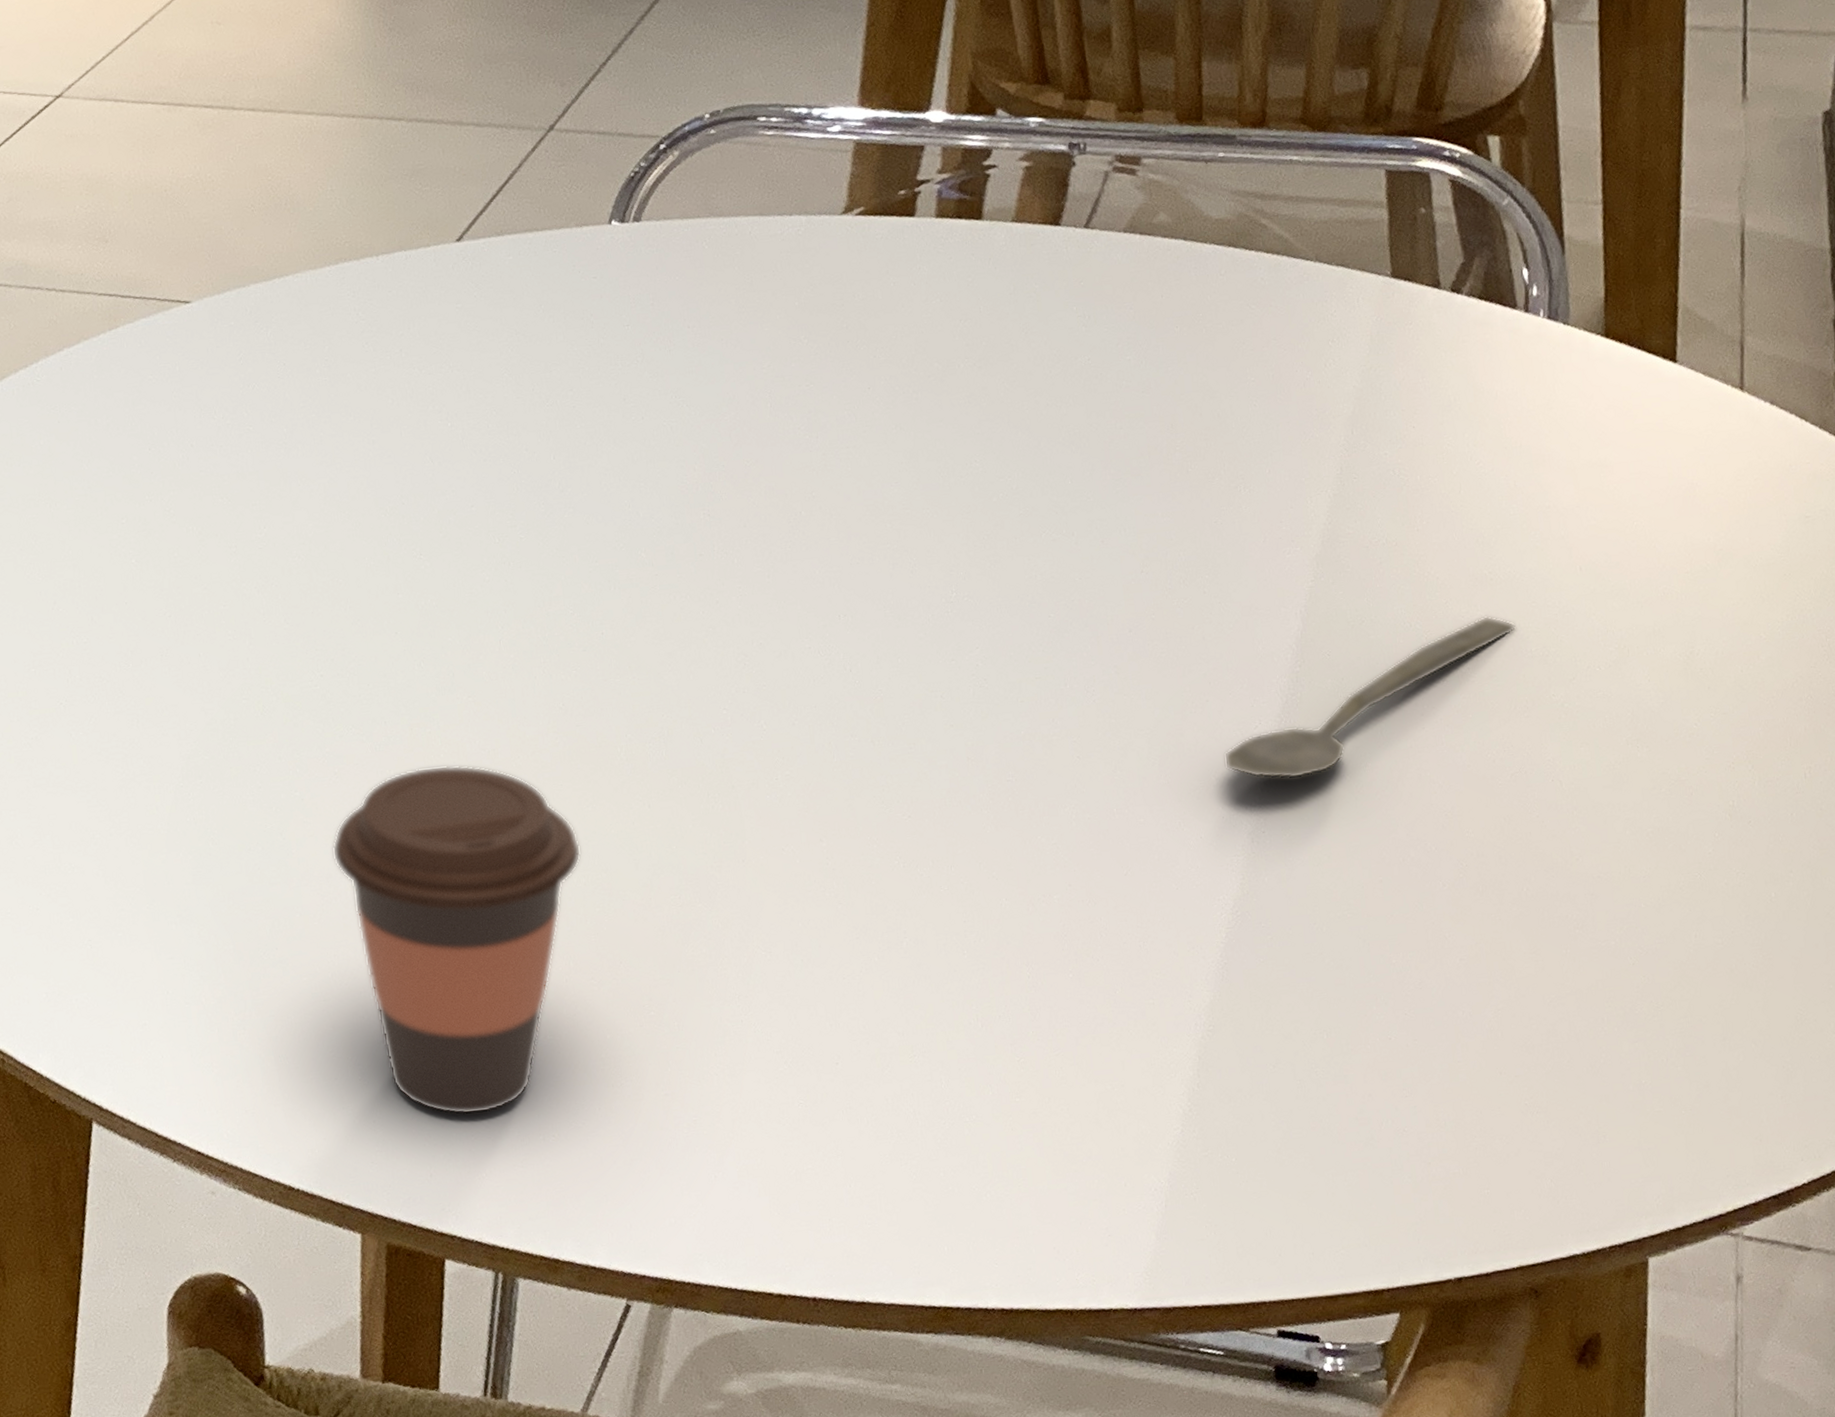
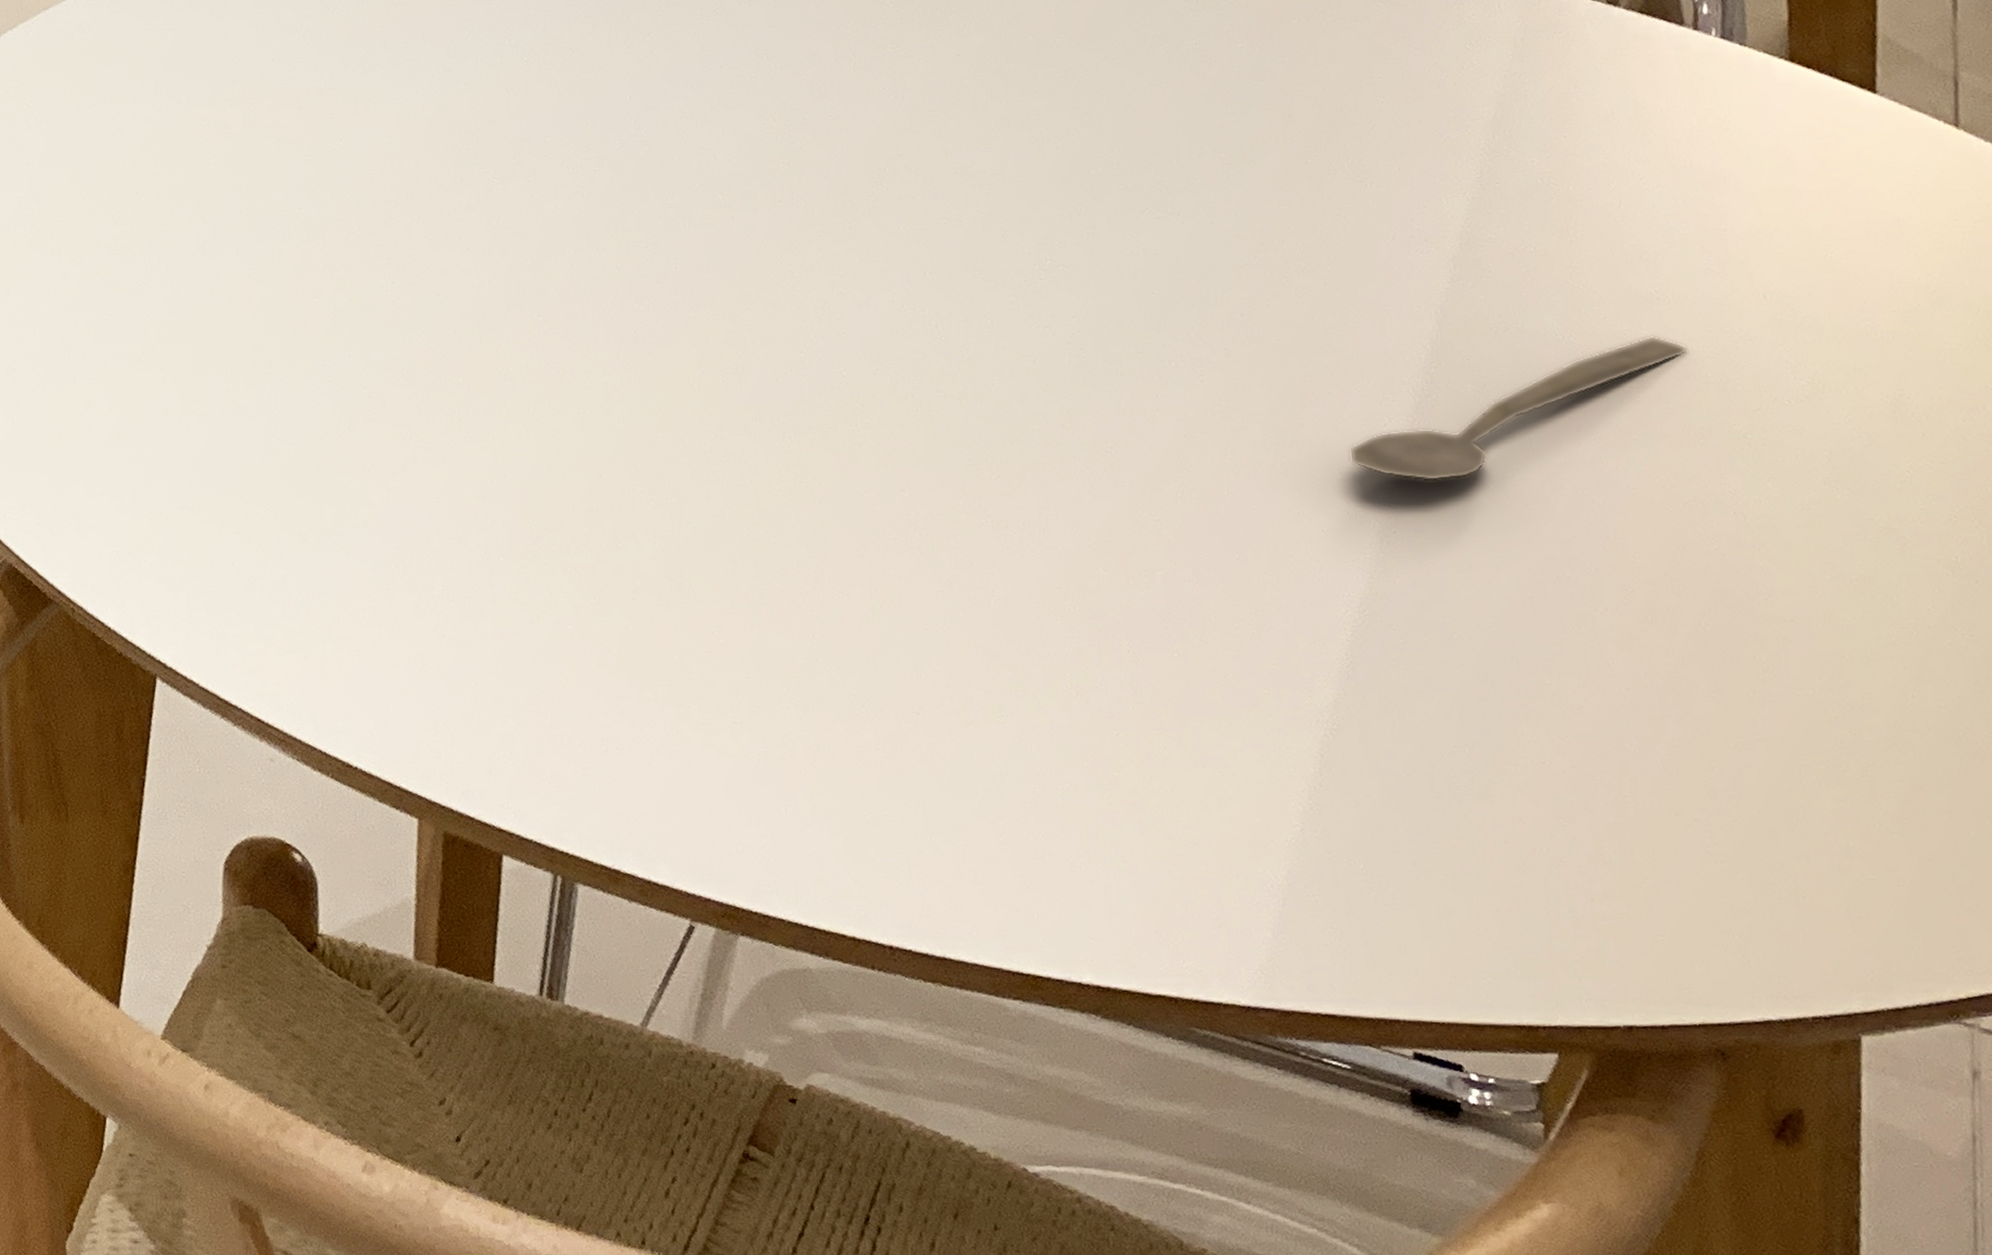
coffee cup: present [332,765,582,1115] -> none [398,378,651,718]

